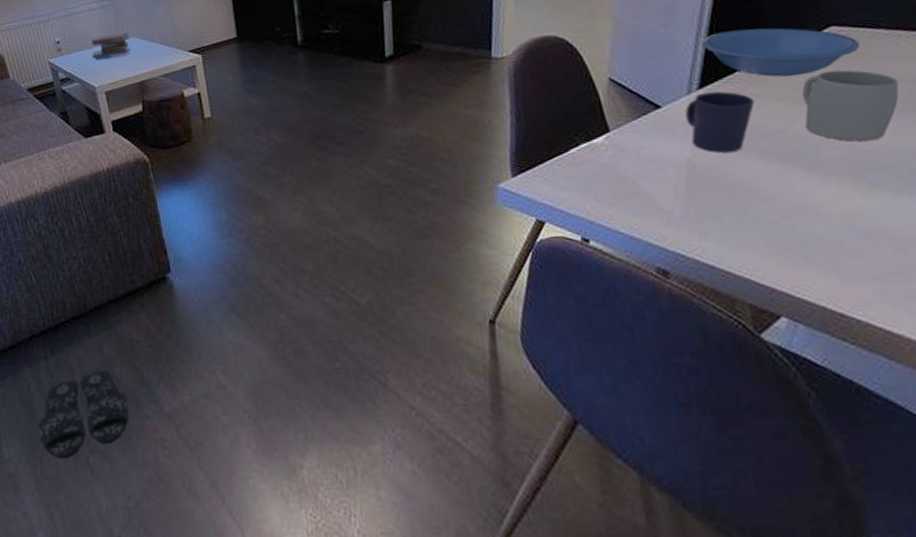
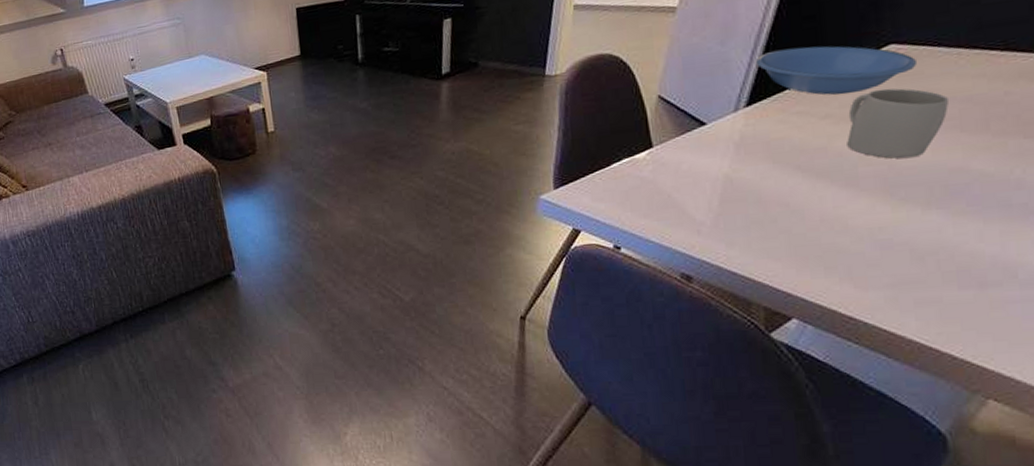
slippers: present [38,368,129,458] -> none [121,350,198,421]
books: present [91,32,131,61] -> none [163,50,200,78]
mug: present [685,91,755,153] -> none [728,109,800,169]

